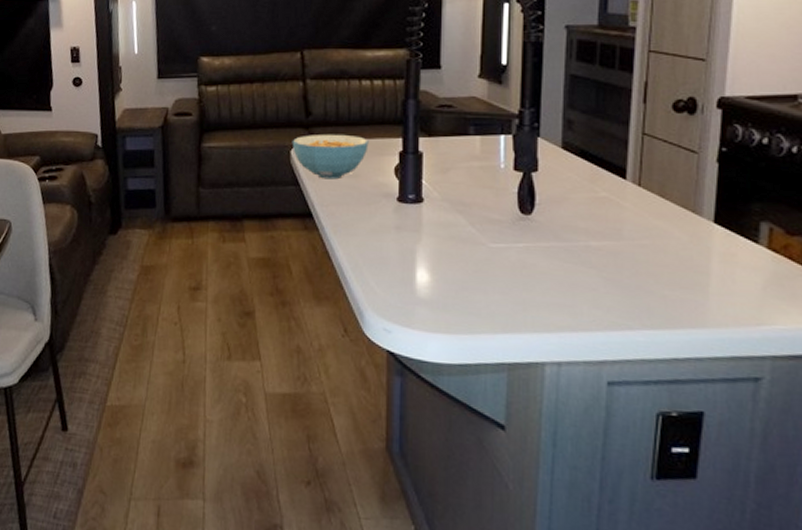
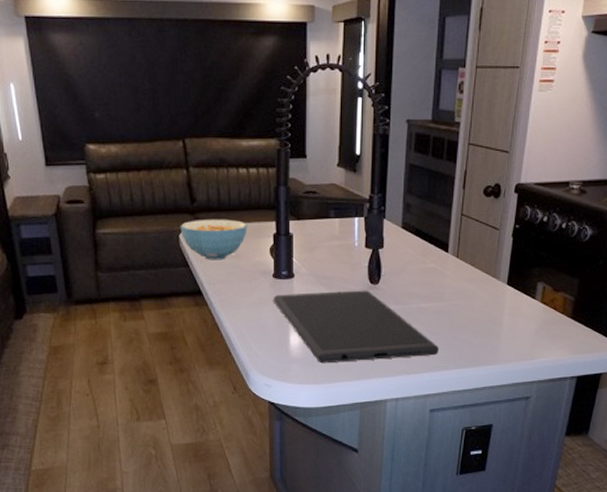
cutting board: none [398,220,617,310] -> present [274,290,439,364]

